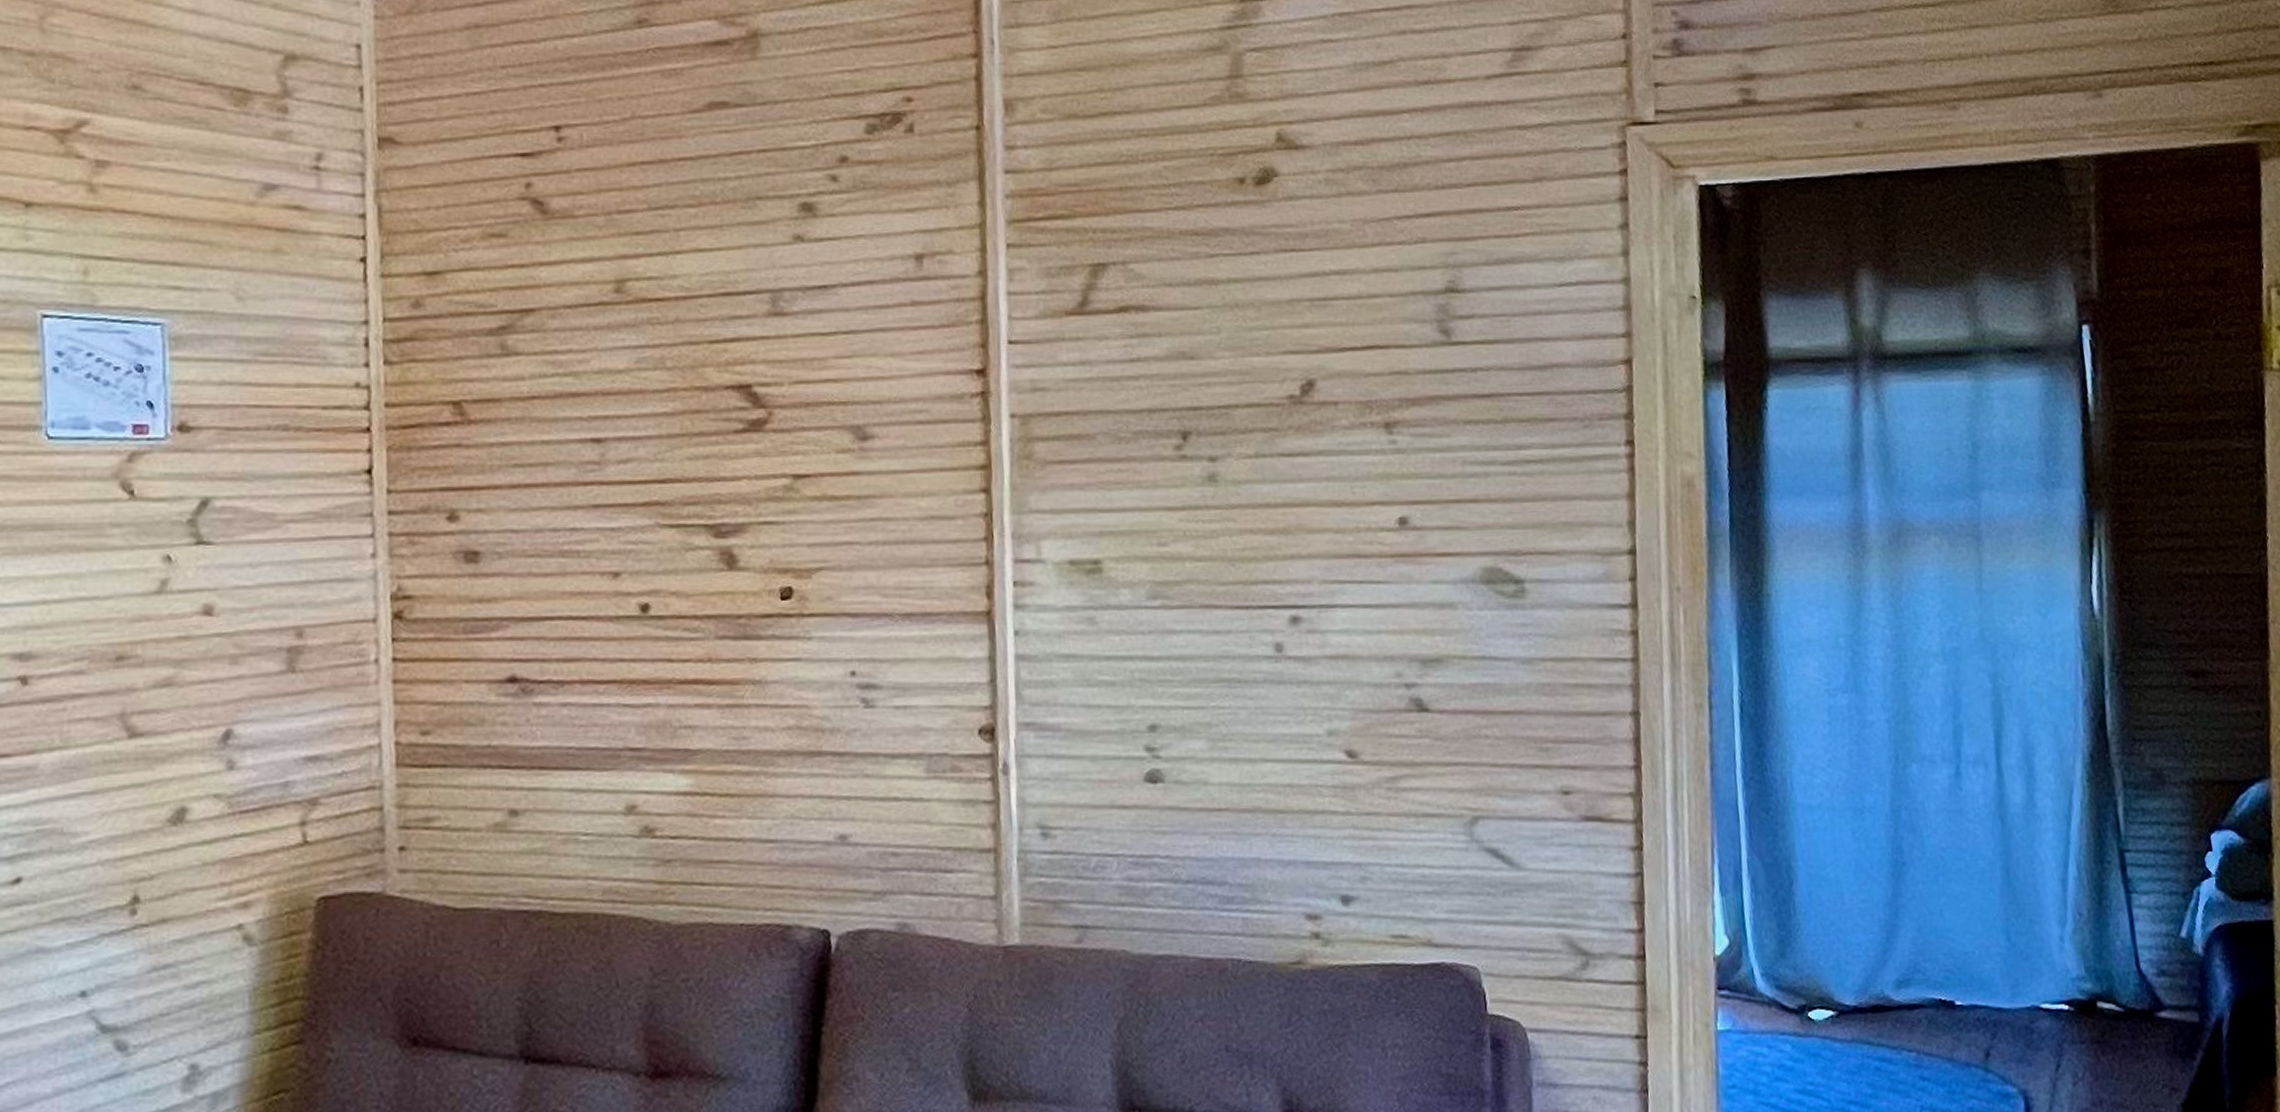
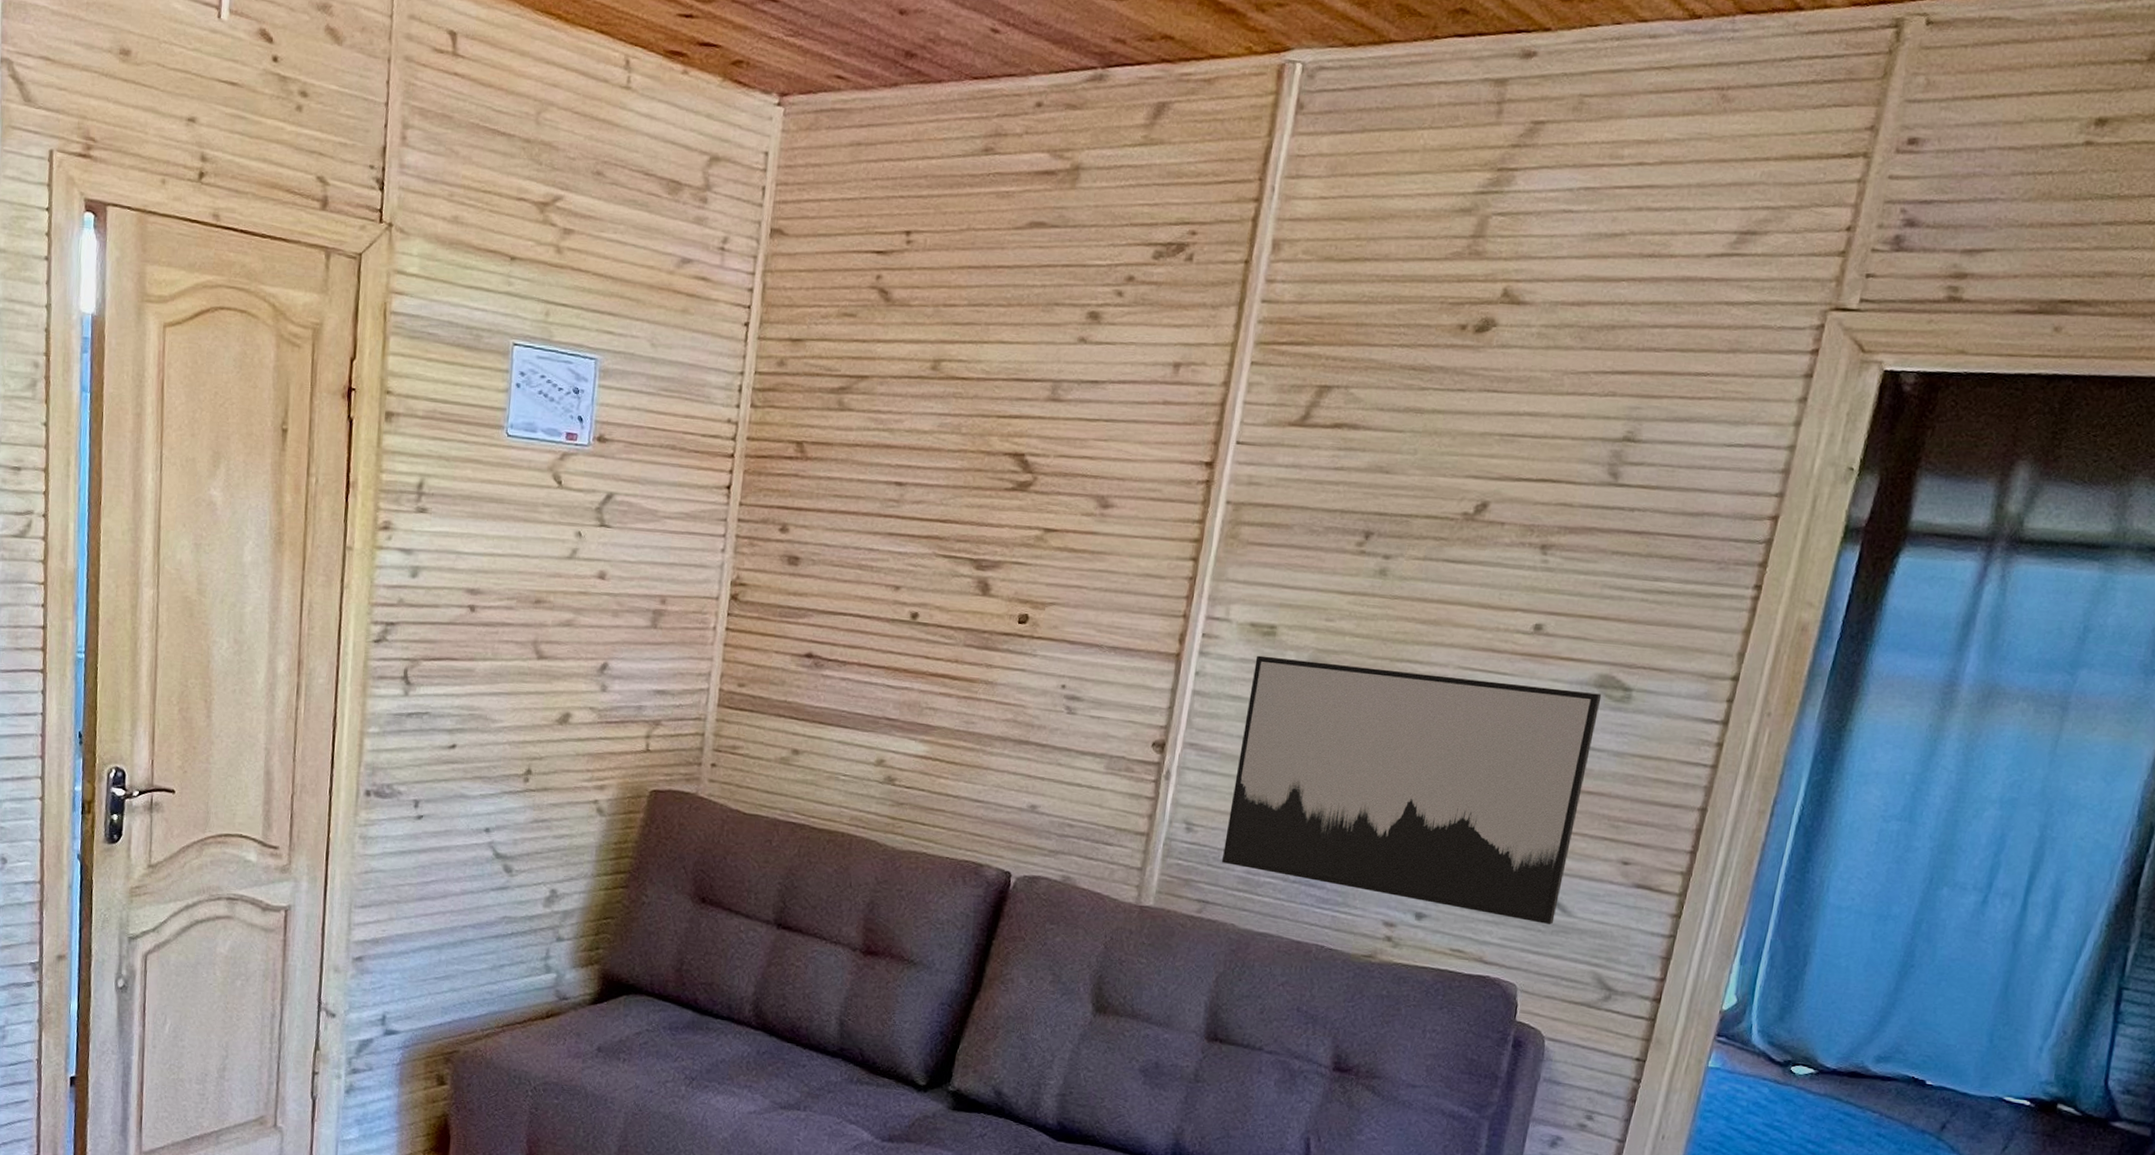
wall art: none [1084,591,1503,885] -> present [1222,655,1602,925]

